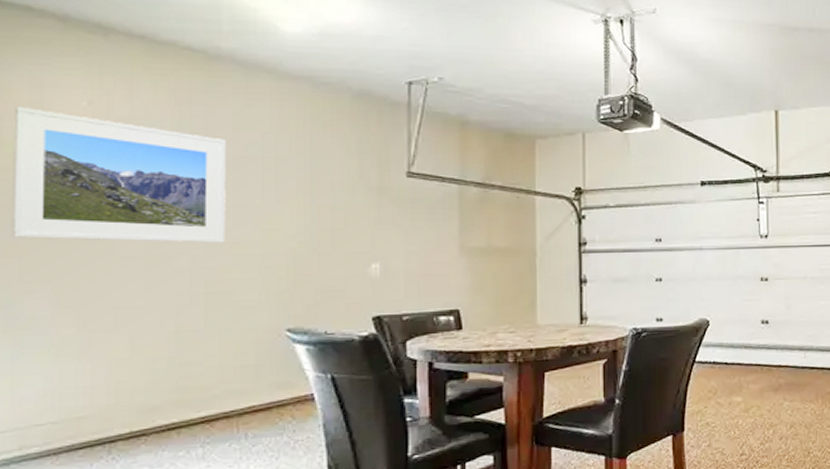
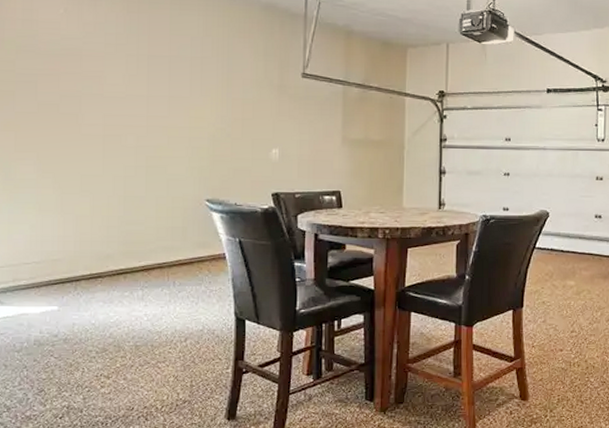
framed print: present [11,106,226,243] -> none [9,12,164,127]

